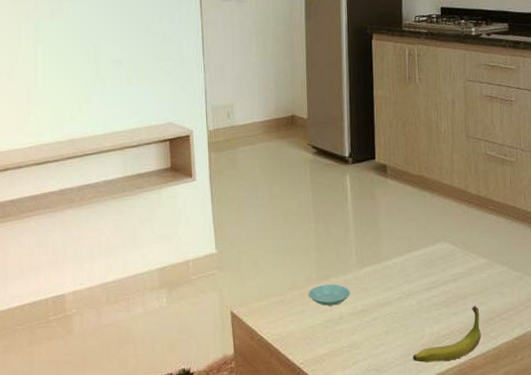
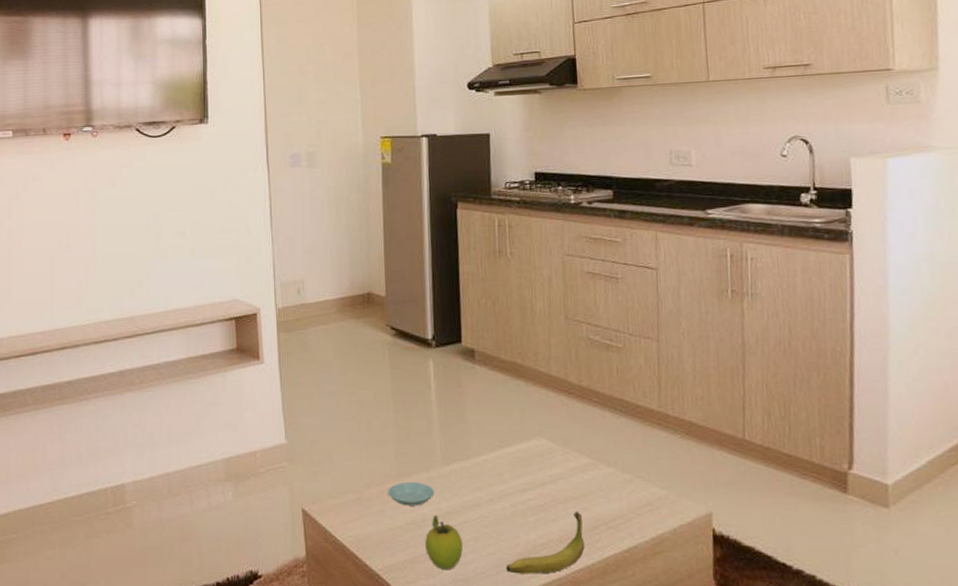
fruit: none [342,313,375,361] -> present [425,515,463,569]

